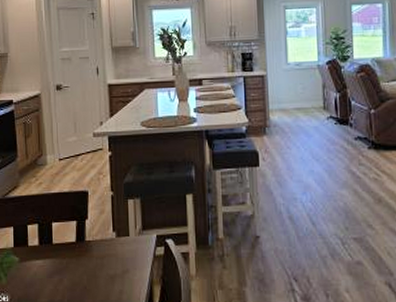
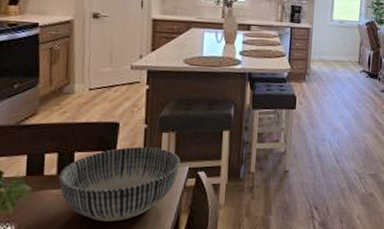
bowl: none [40,215,148,293] -> present [58,147,181,222]

